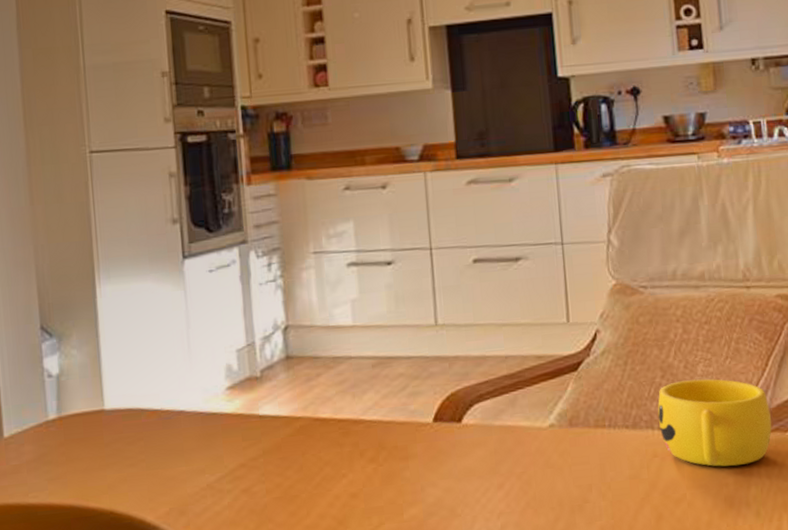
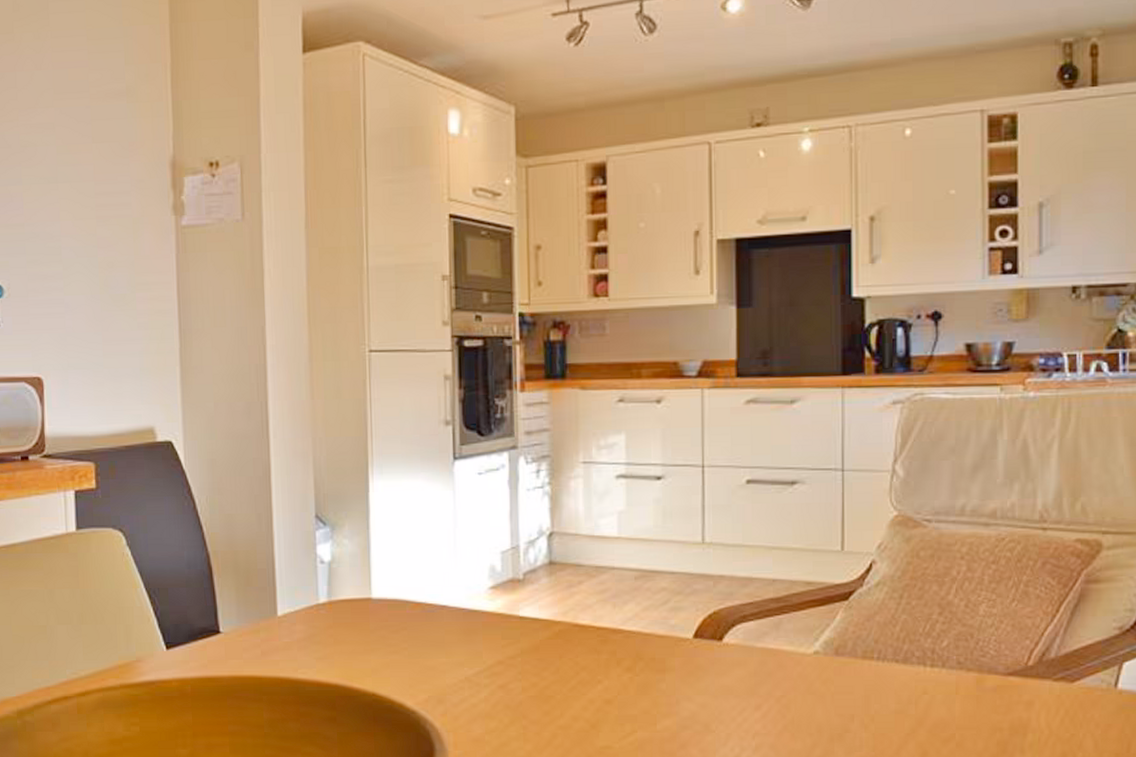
cup: present [657,379,772,467] -> none [931,620,1058,712]

